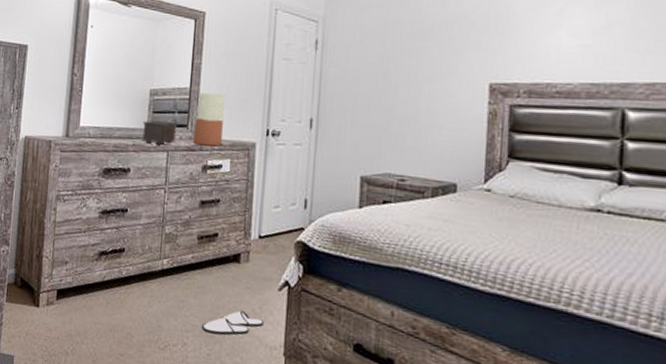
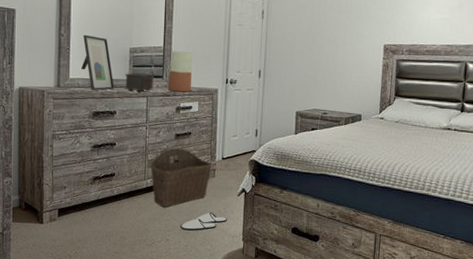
picture frame: none [94,73,130,142] -> present [81,34,114,91]
wicker basket: none [167,219,245,299] -> present [150,147,212,208]

